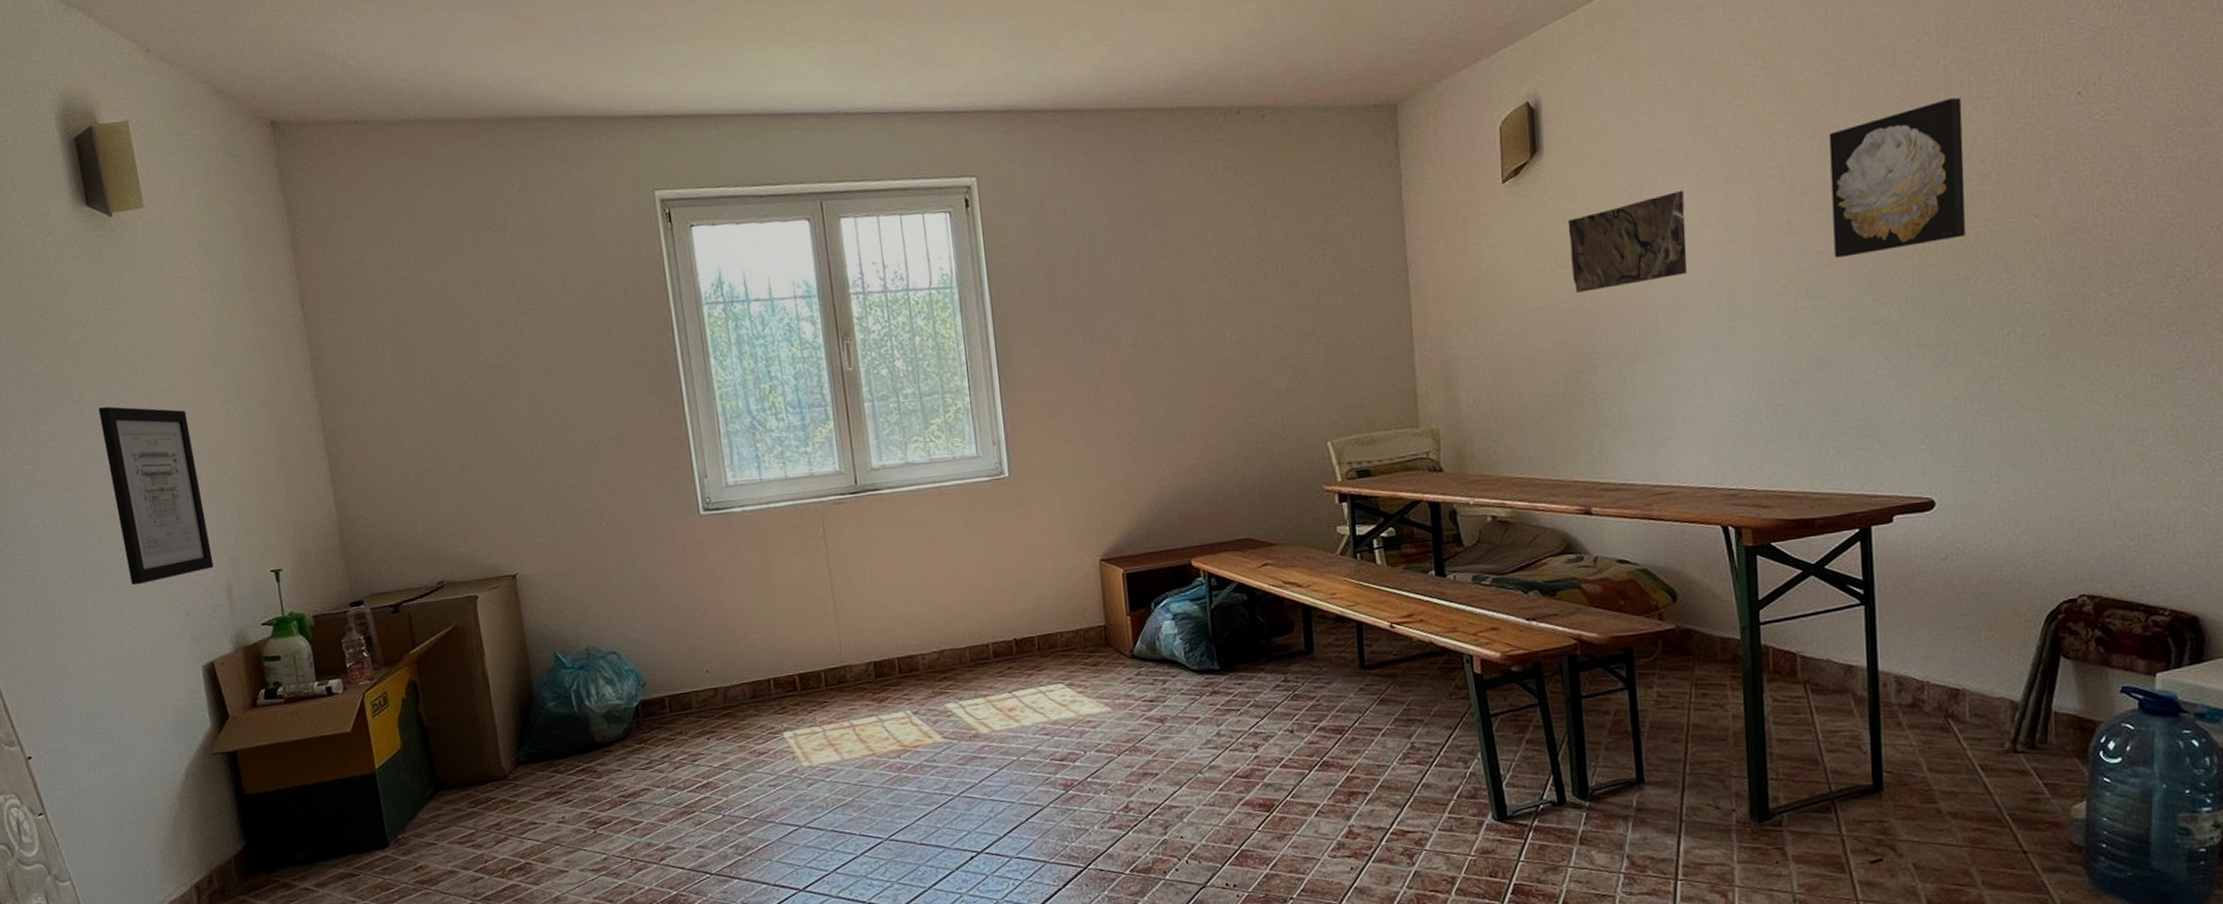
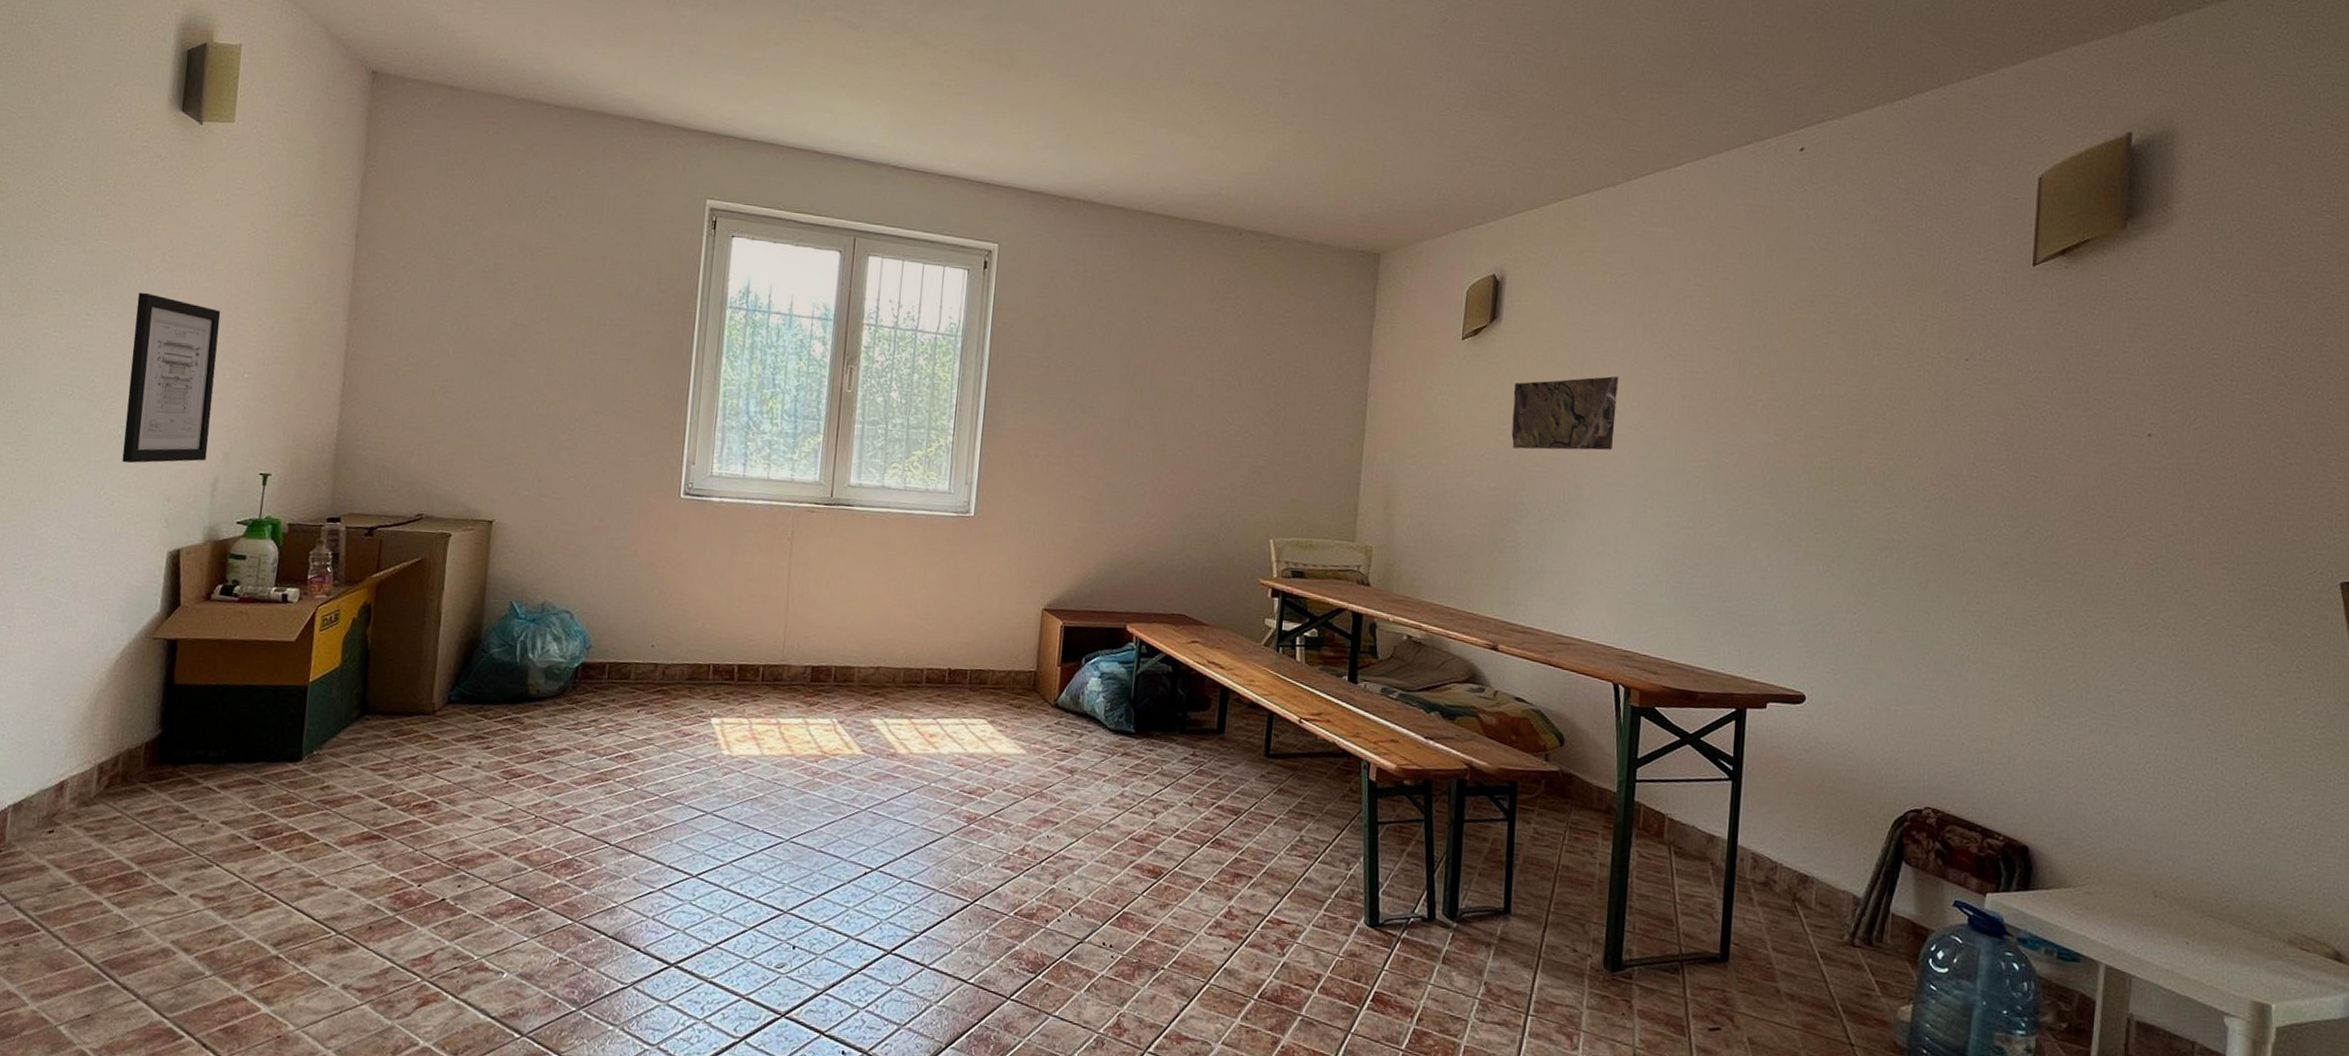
wall art: present [1829,97,1965,258] -> none [1743,342,1867,465]

